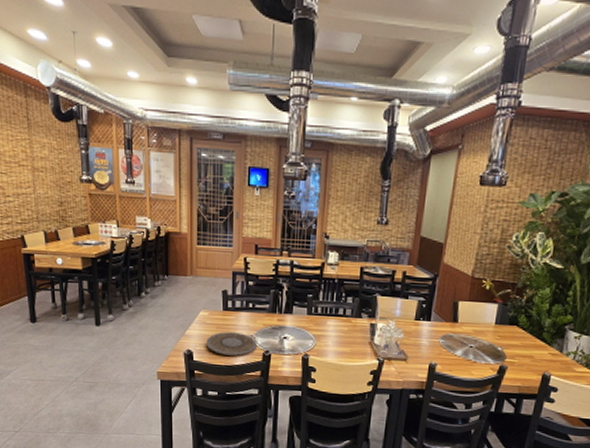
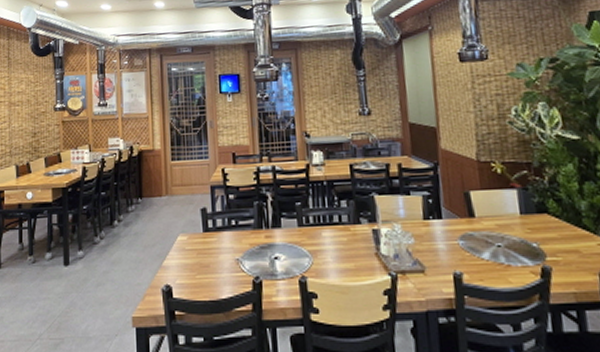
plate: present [206,332,257,356] -> none [186,257,245,287]

